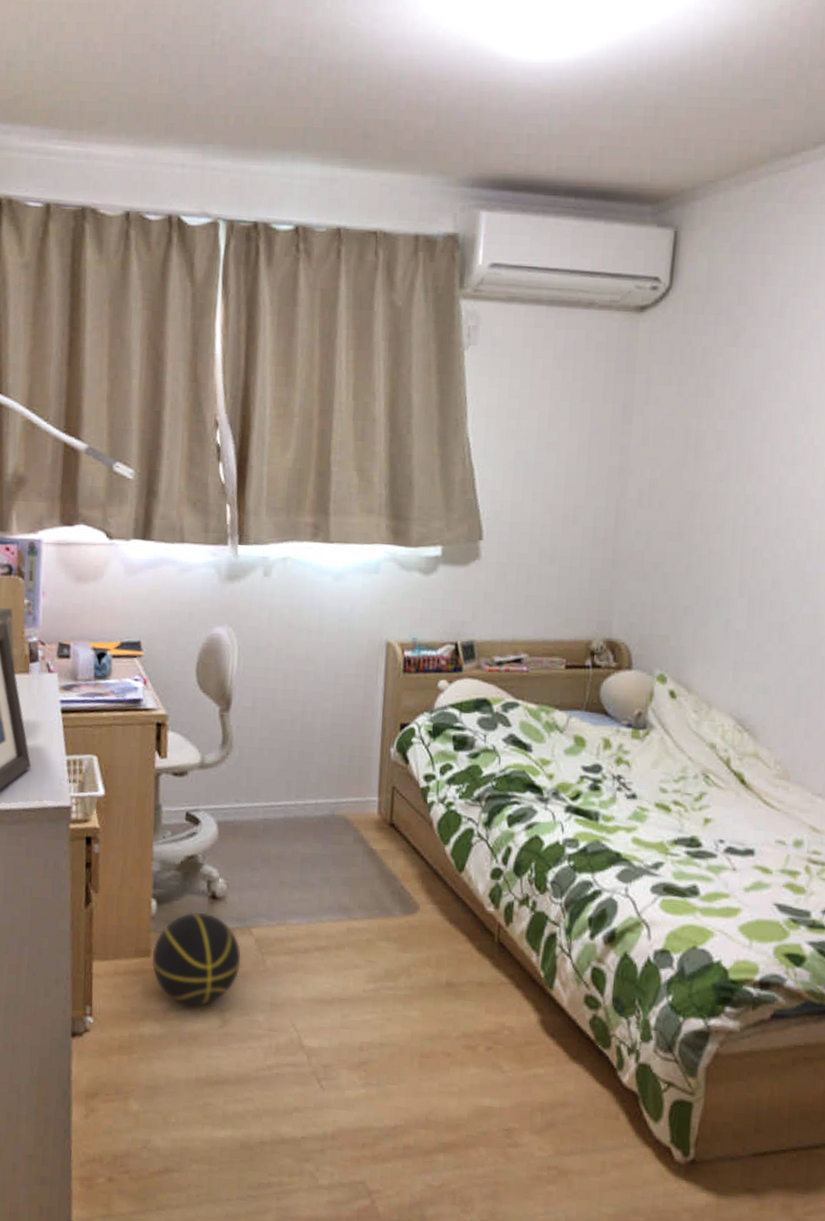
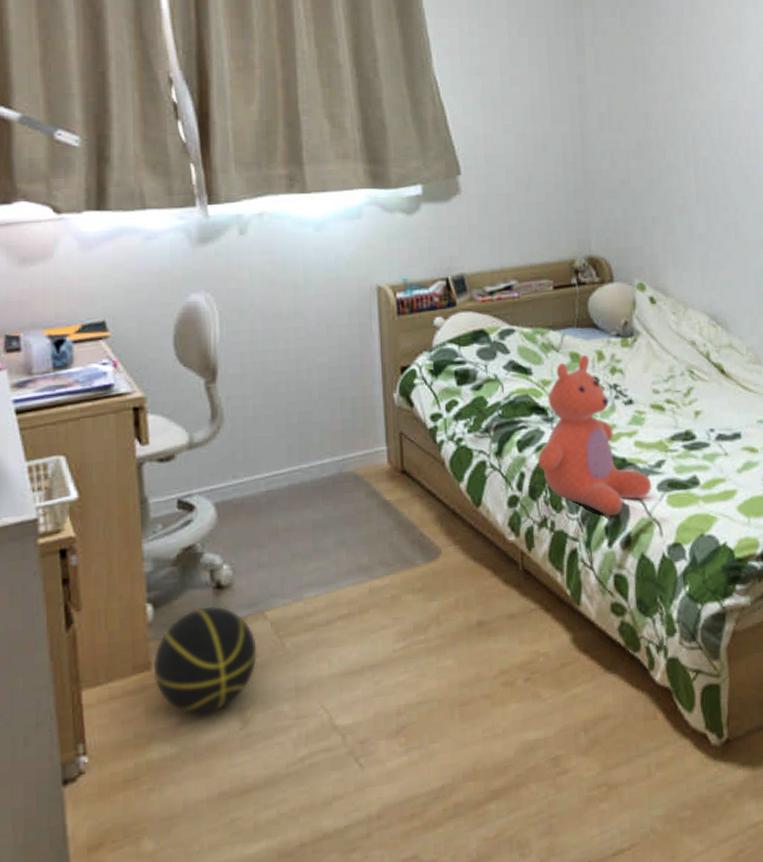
teddy bear: none [527,740,646,908] -> present [538,354,652,516]

